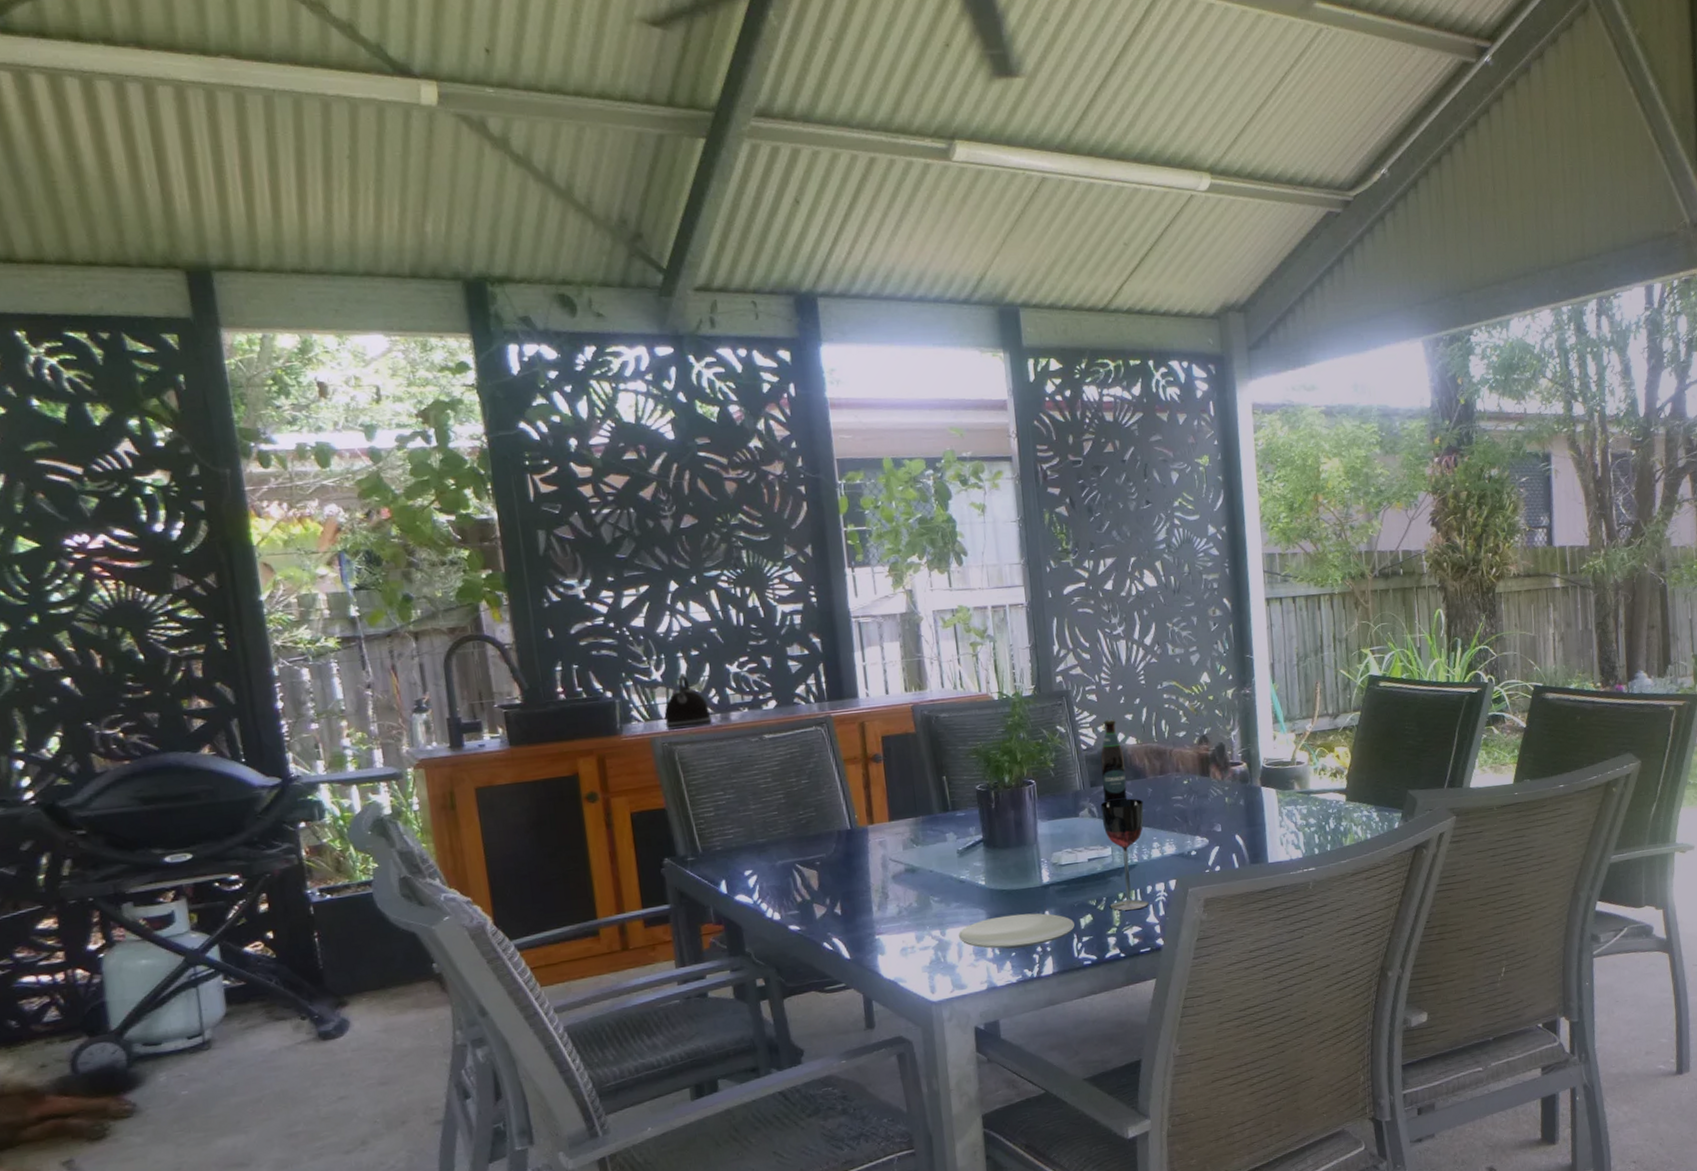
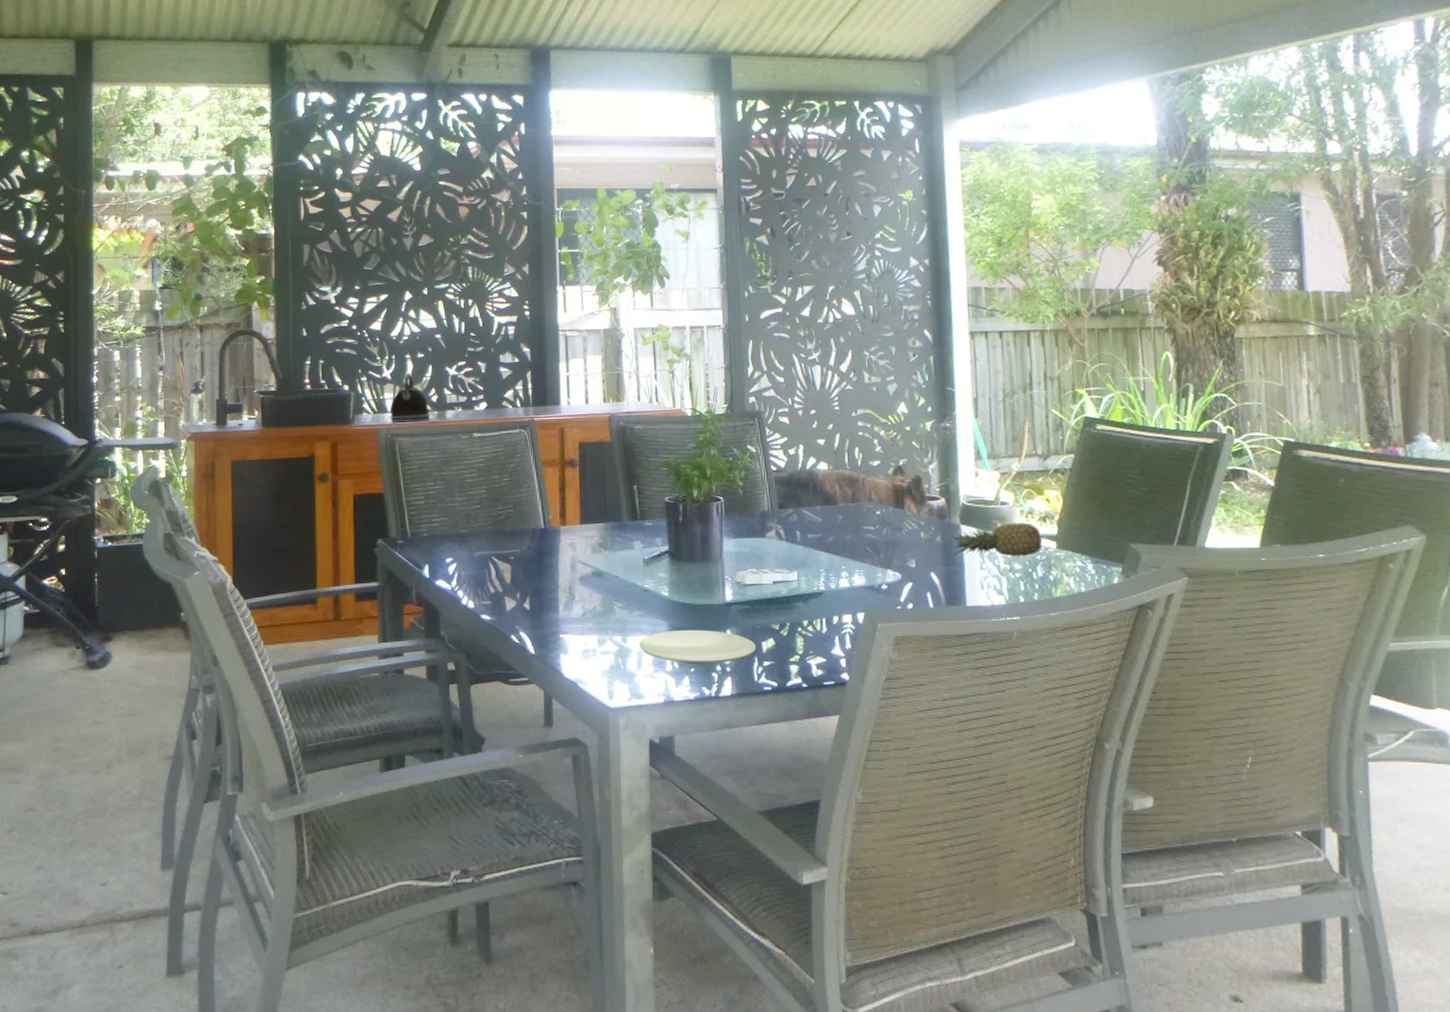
bottle: present [1100,719,1128,803] -> none [790,443,816,526]
wineglass: present [1100,798,1149,911] -> none [788,524,834,640]
fruit: none [1254,779,1334,817] -> present [952,522,1043,557]

